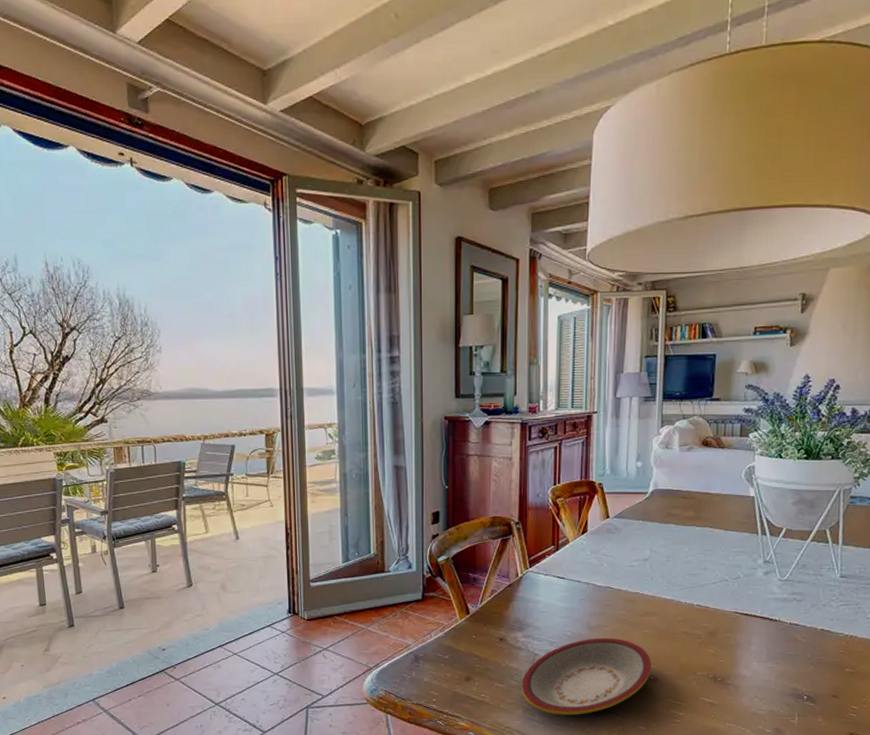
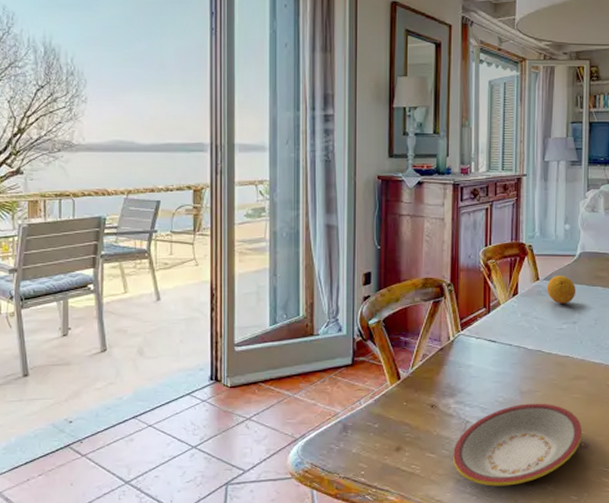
fruit: none [617,512,648,541] -> present [547,275,576,304]

